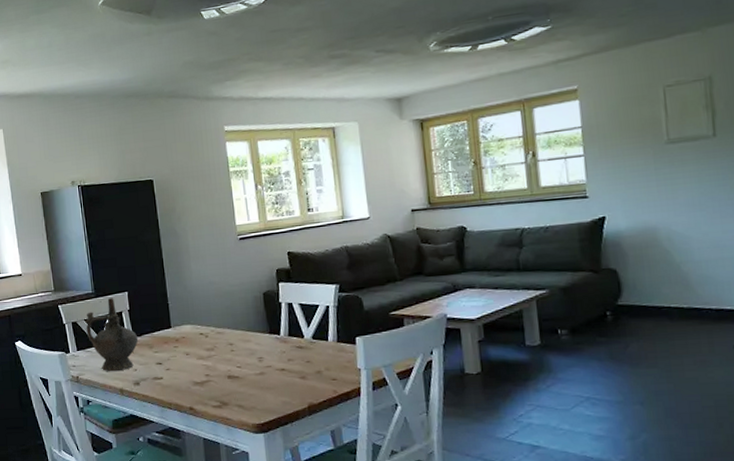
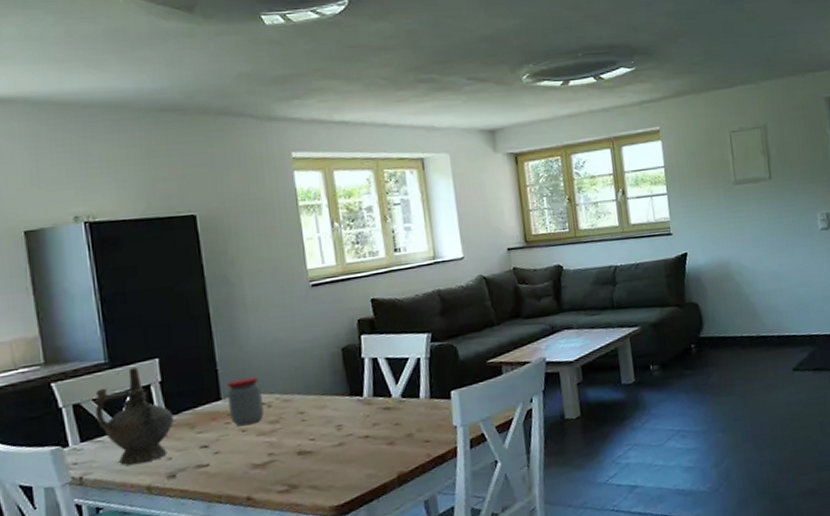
jar: none [175,311,203,351] -> present [226,376,265,427]

